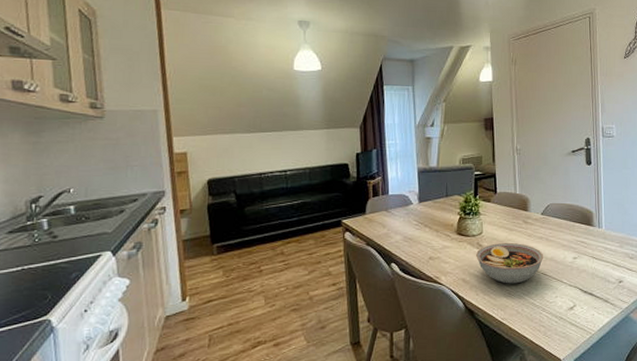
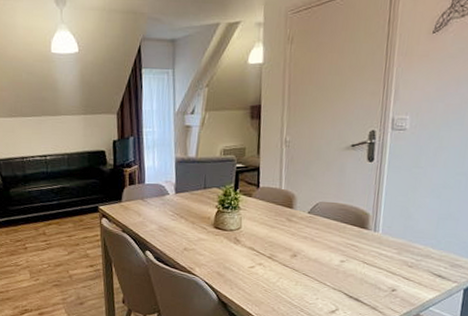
bowl: present [475,243,543,284] -> none [232,239,306,282]

